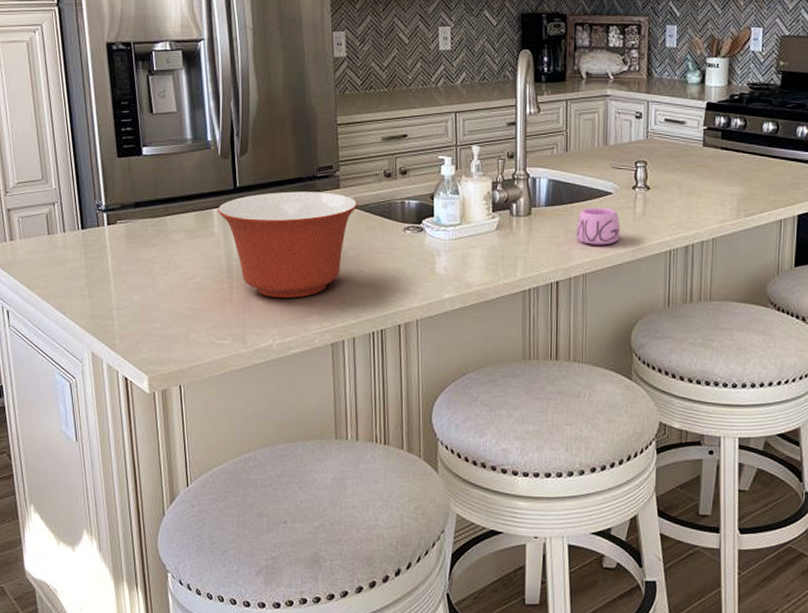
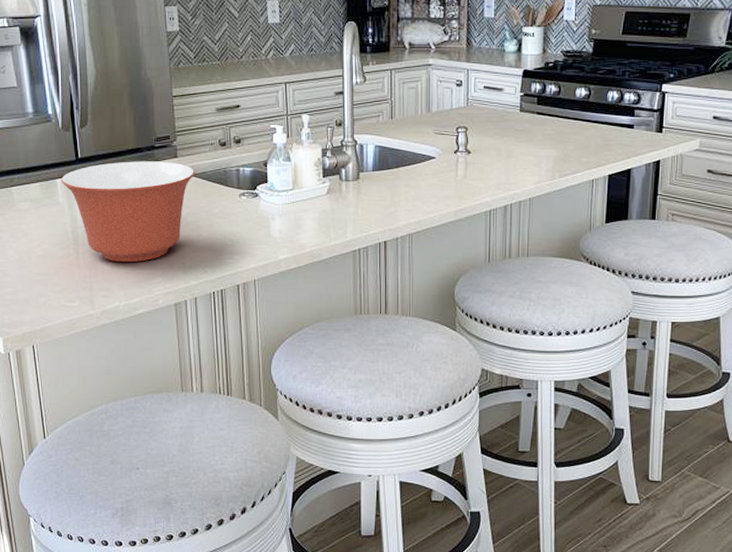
mug: present [576,207,621,245] -> none [402,171,444,207]

